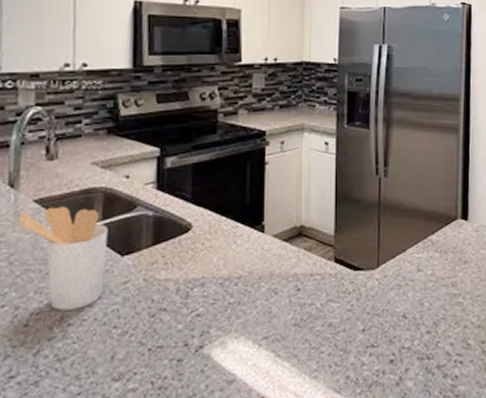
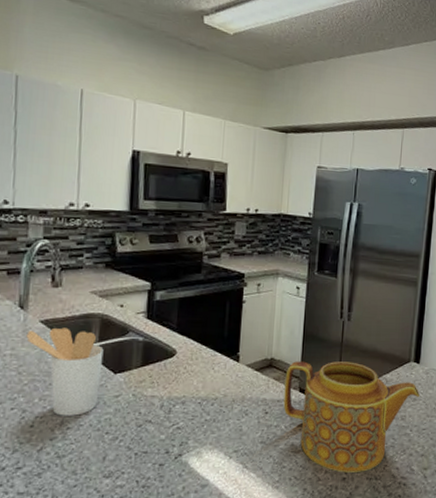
teapot: none [317,223,471,354] -> present [283,361,420,473]

